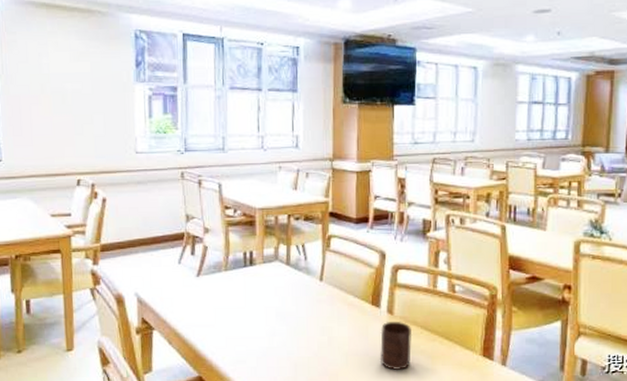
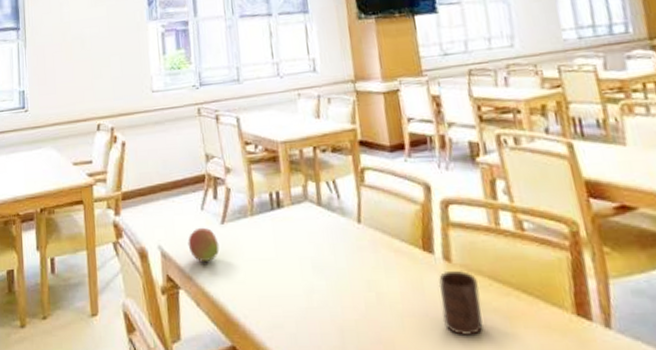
fruit: none [164,278,193,309] -> present [188,227,220,263]

